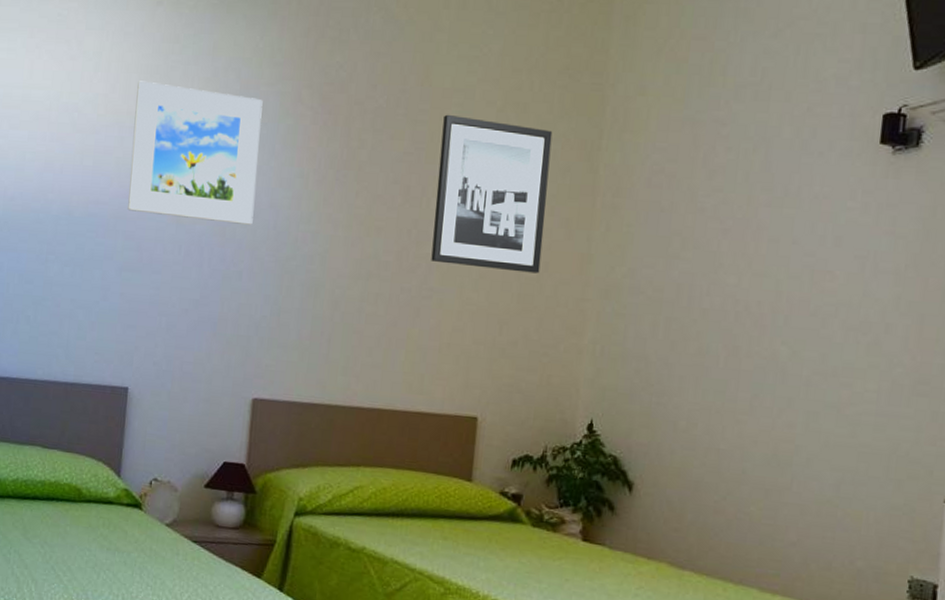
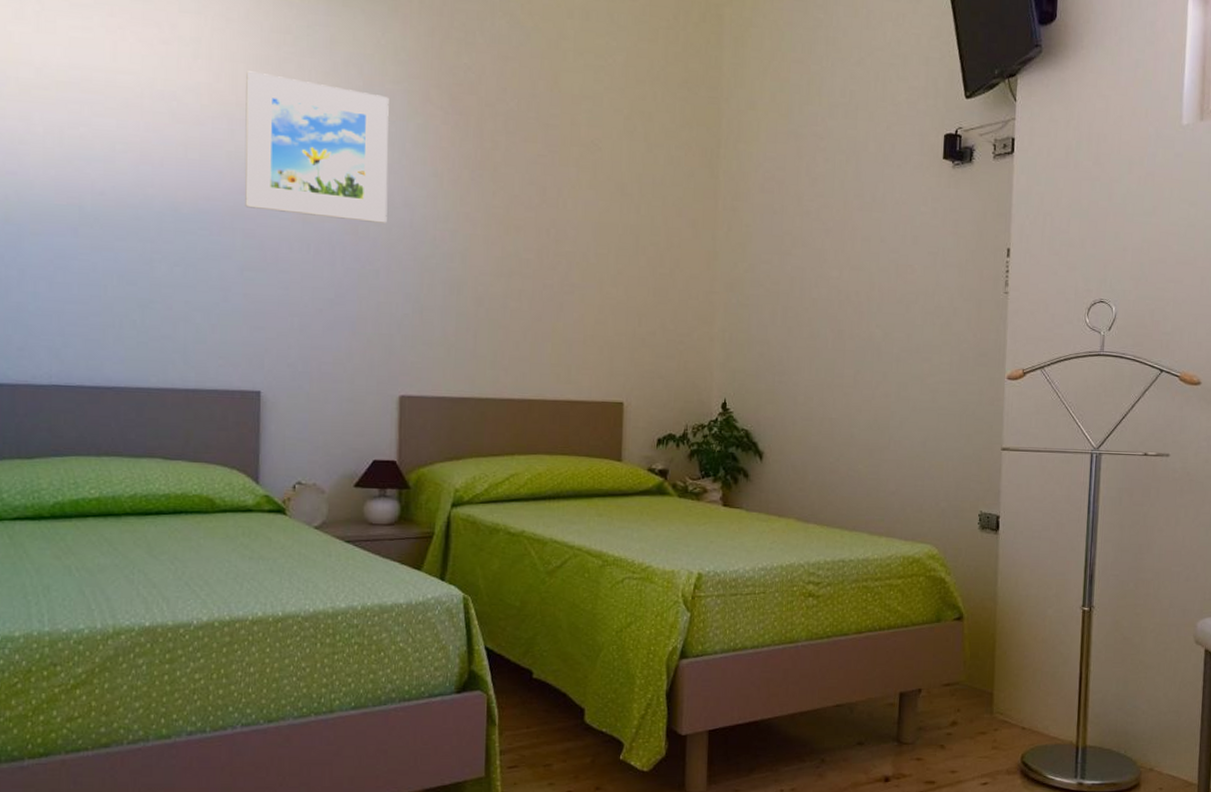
wall art: present [431,114,553,274] -> none [571,119,676,269]

